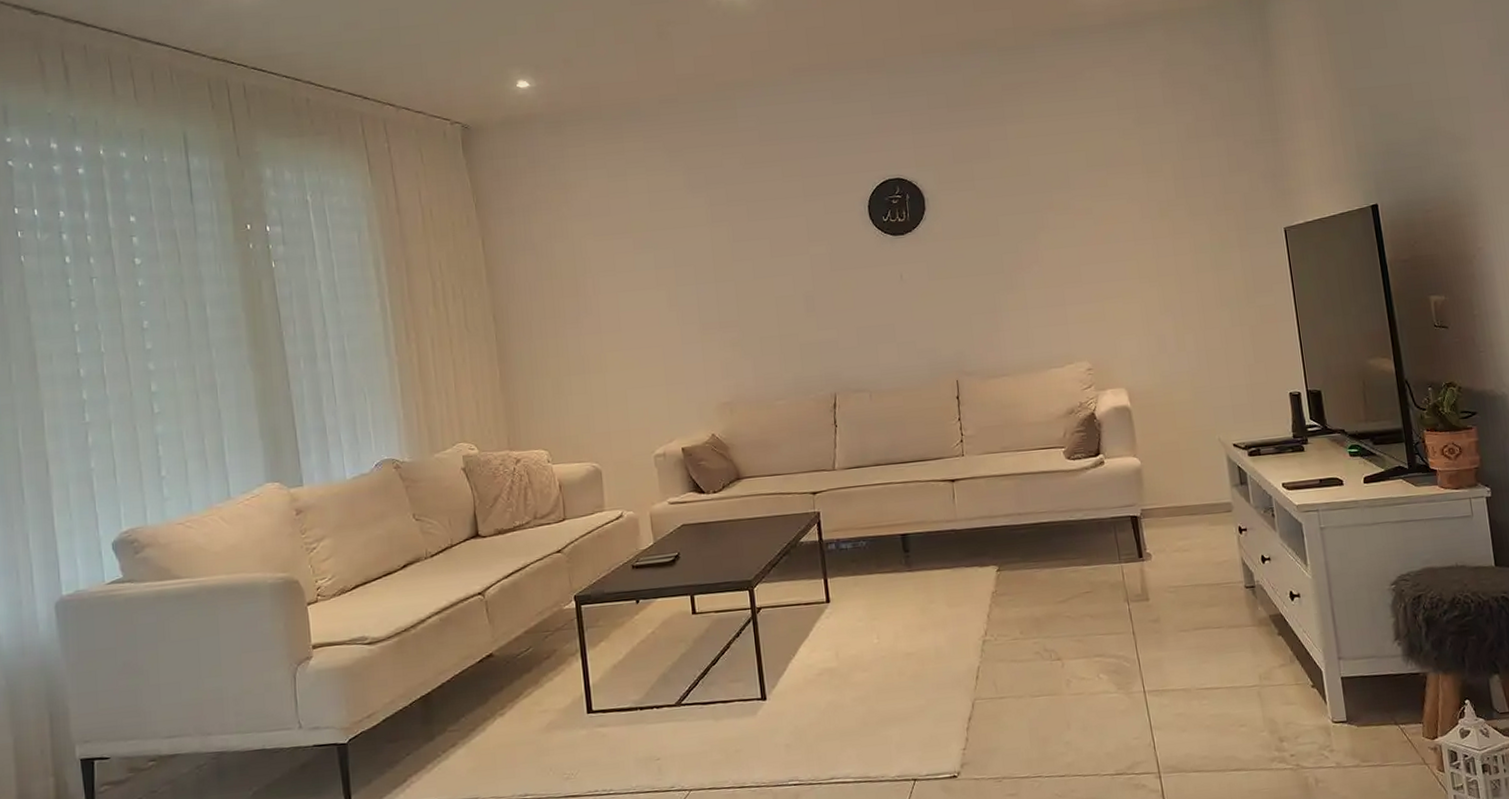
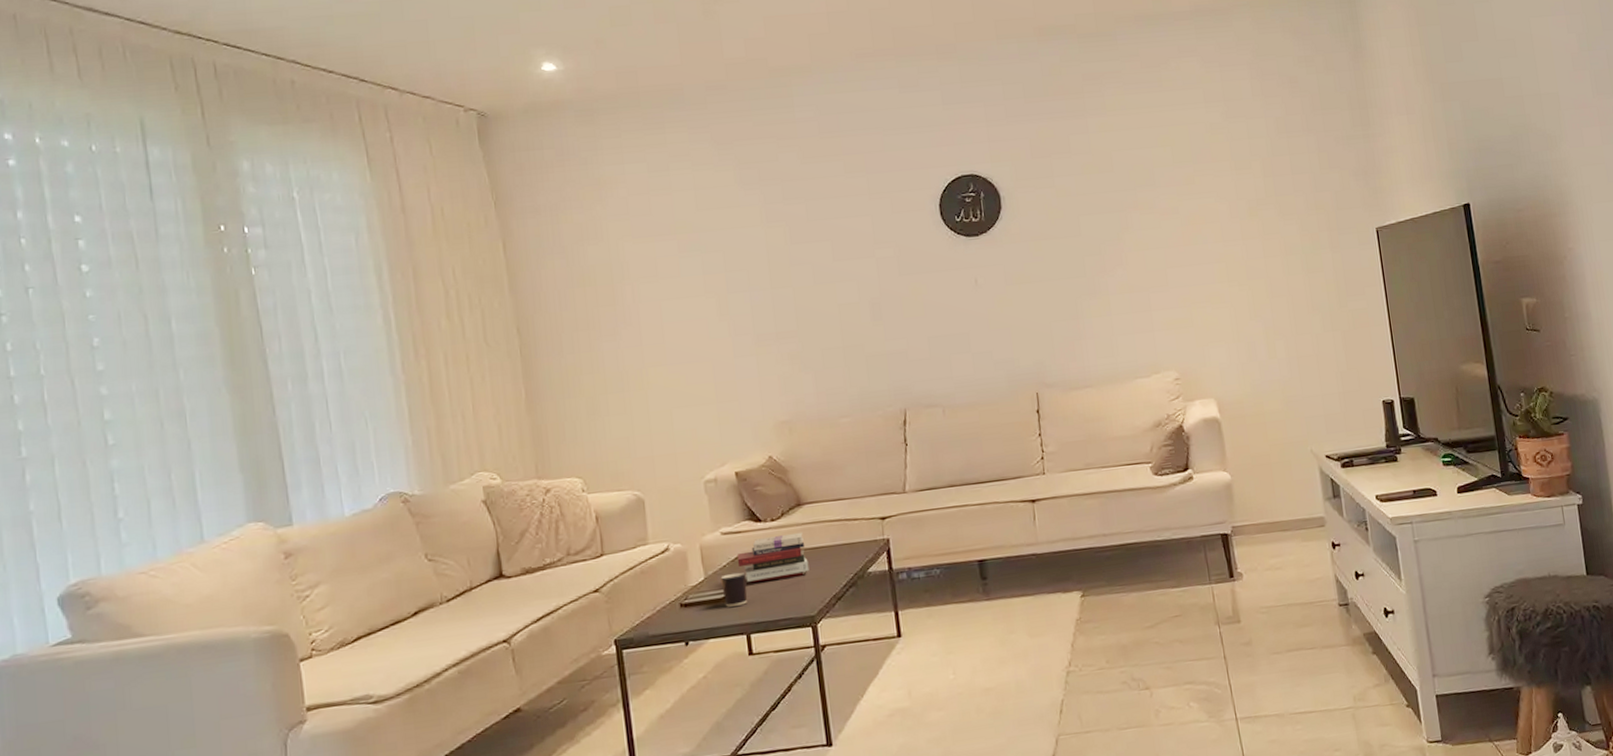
mug: none [668,538,692,570] -> present [720,571,748,607]
books: none [682,503,747,549] -> present [737,532,809,583]

